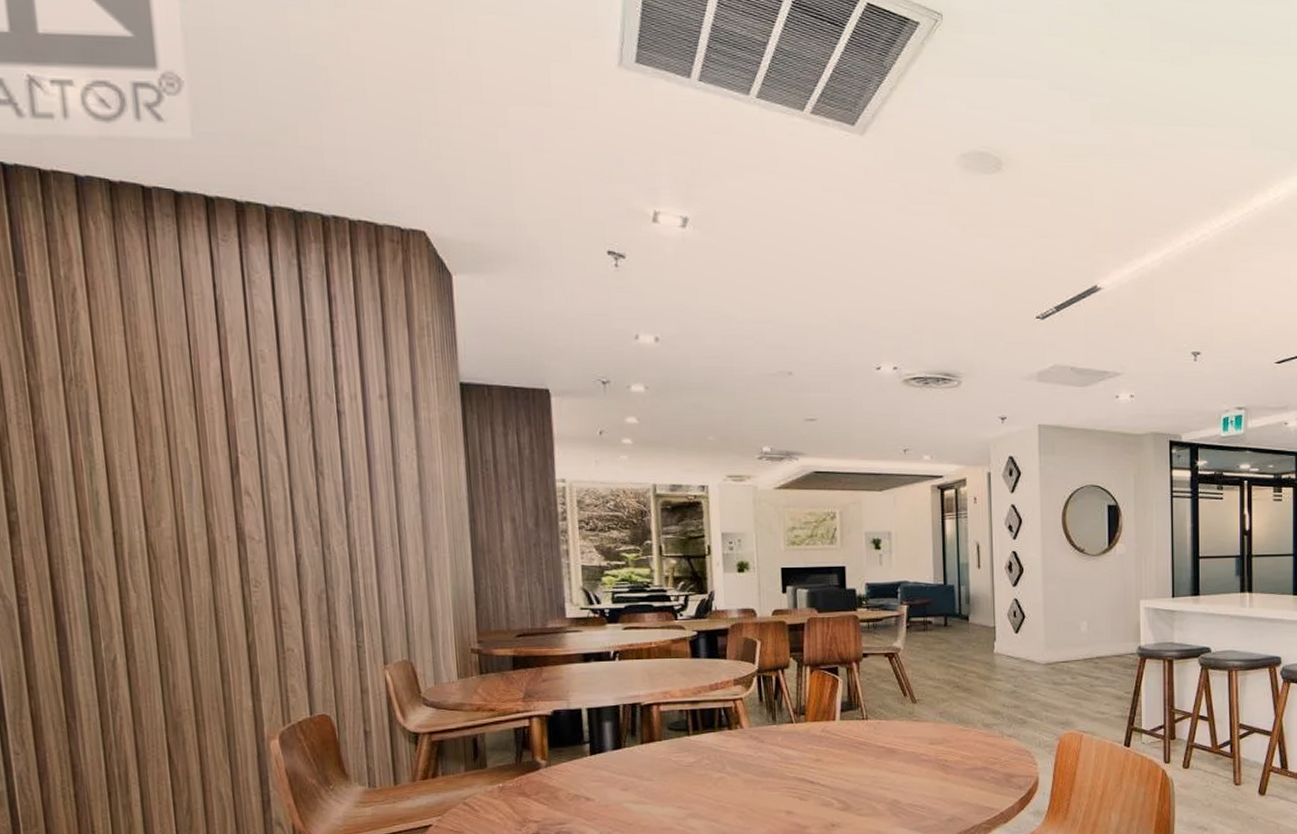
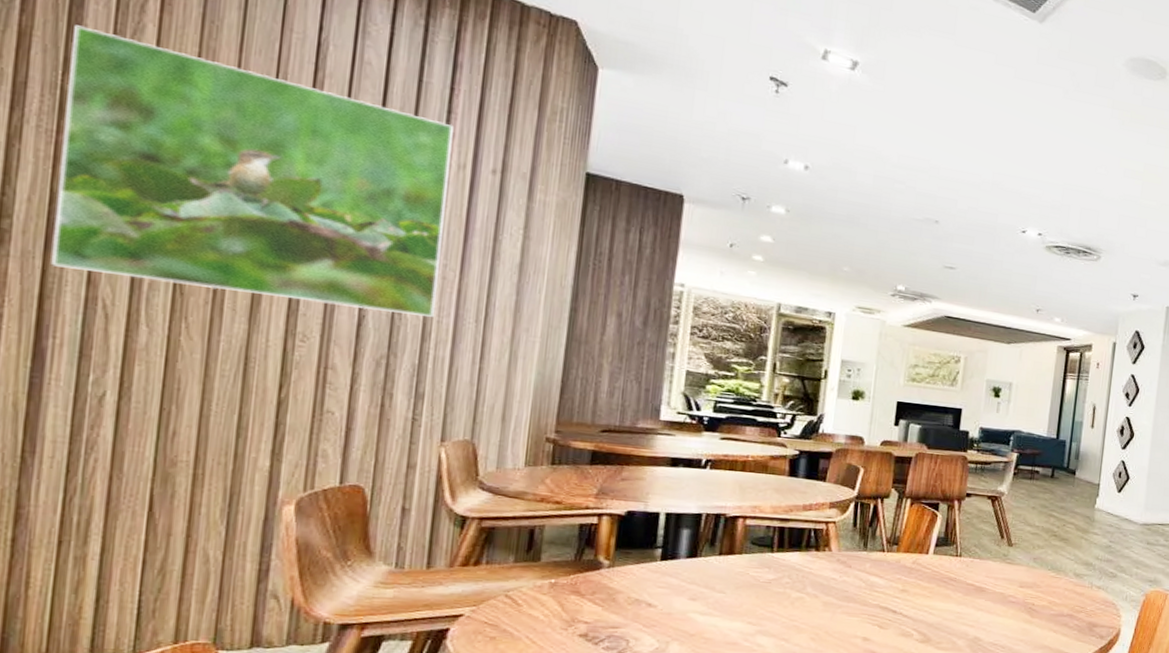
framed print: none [26,324,358,550] -> present [50,24,454,317]

